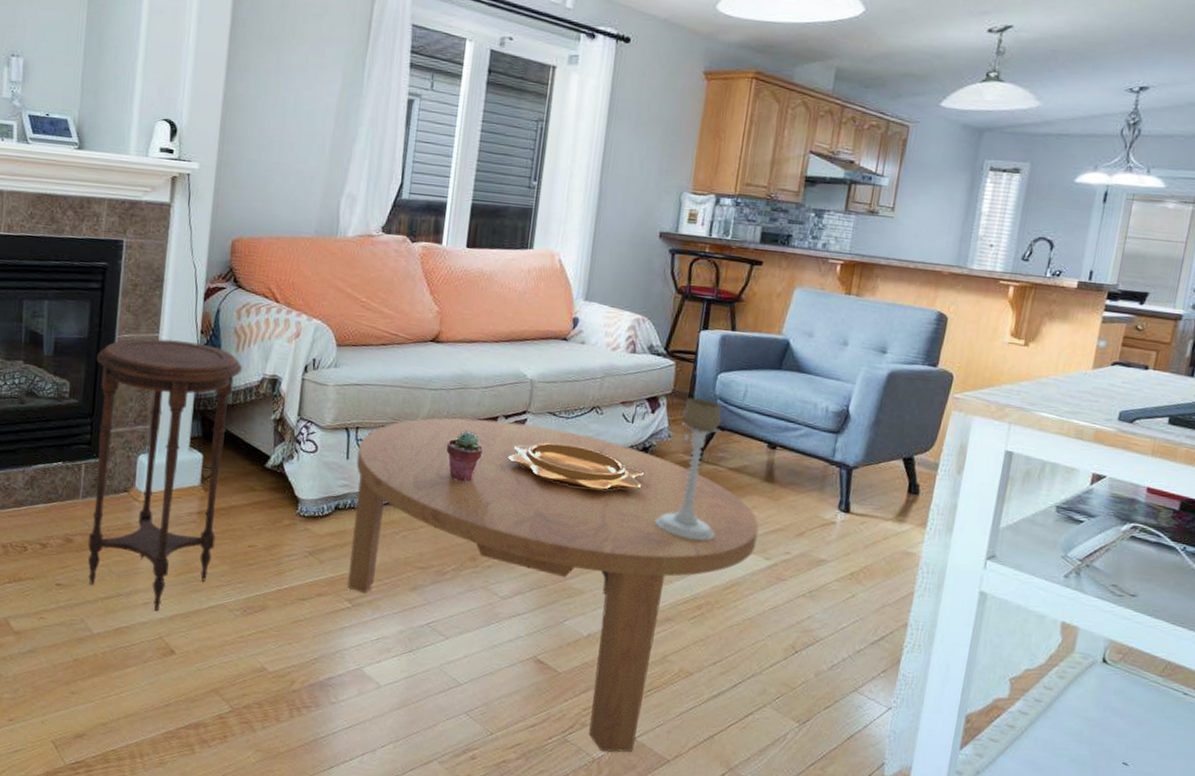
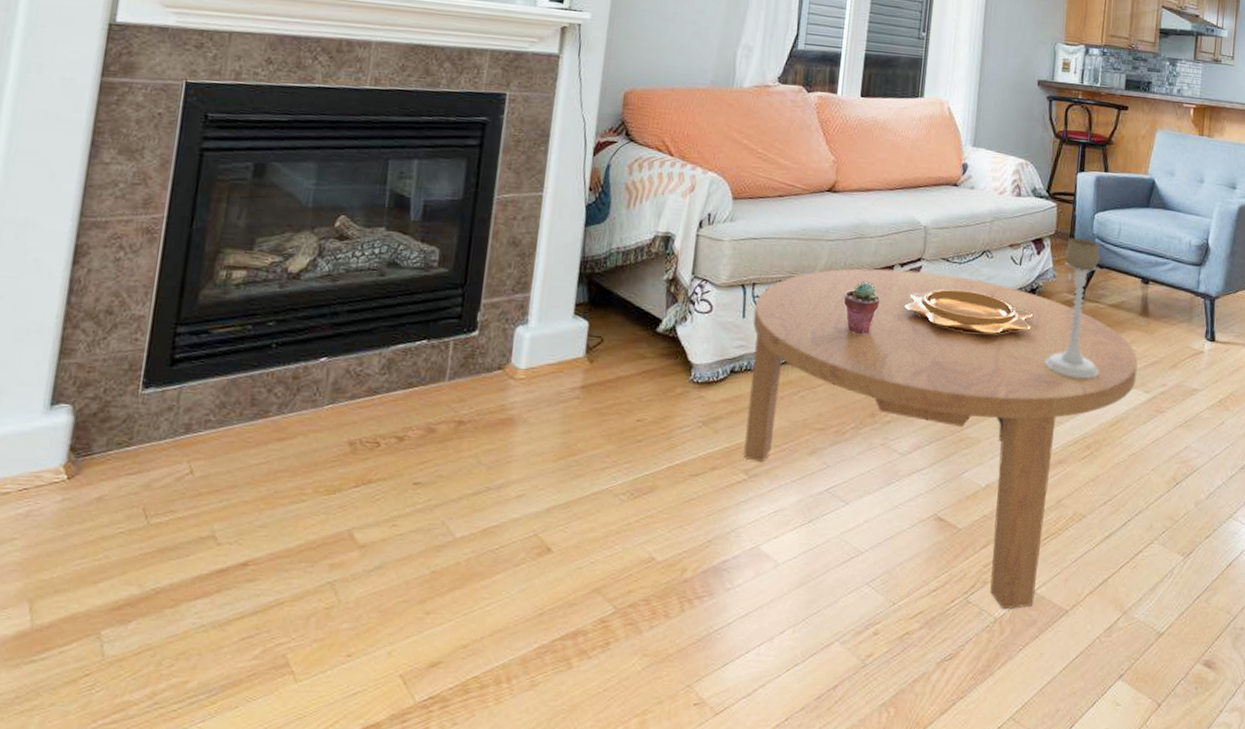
side table: present [88,338,243,611] -> none [452,197,634,504]

